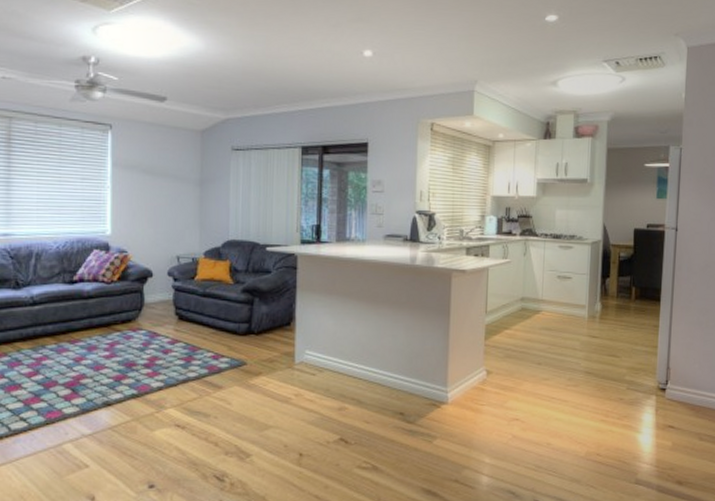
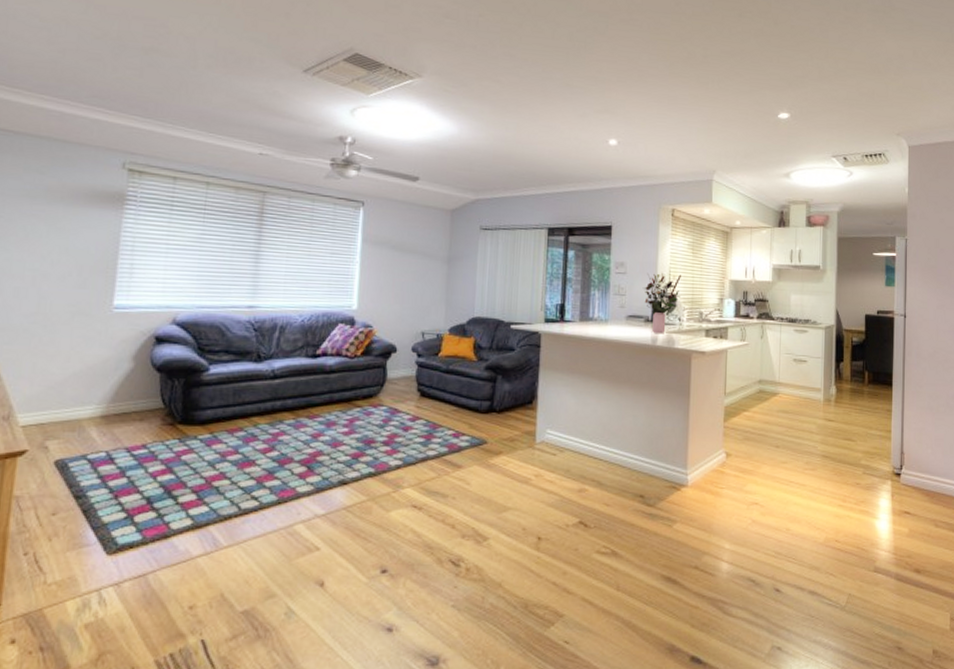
bouquet: none [400,190,441,252] -> present [642,273,681,333]

